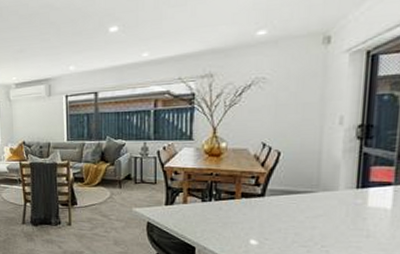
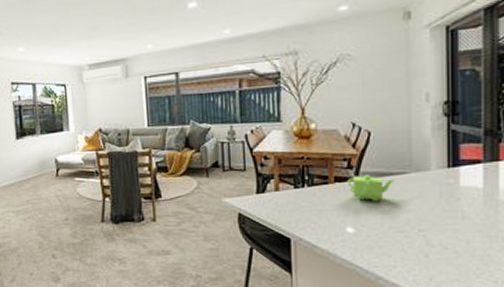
teapot: none [254,191,302,217] -> present [347,174,395,202]

